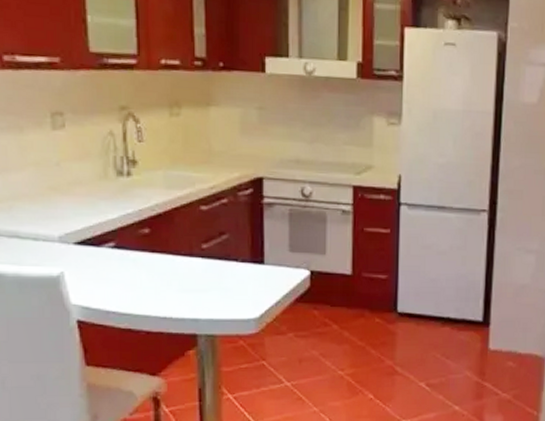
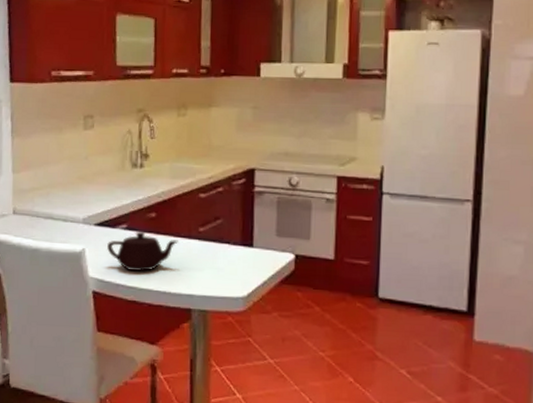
teapot: none [92,251,178,295] -> present [107,232,178,271]

